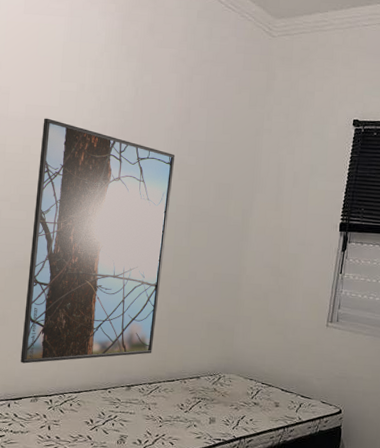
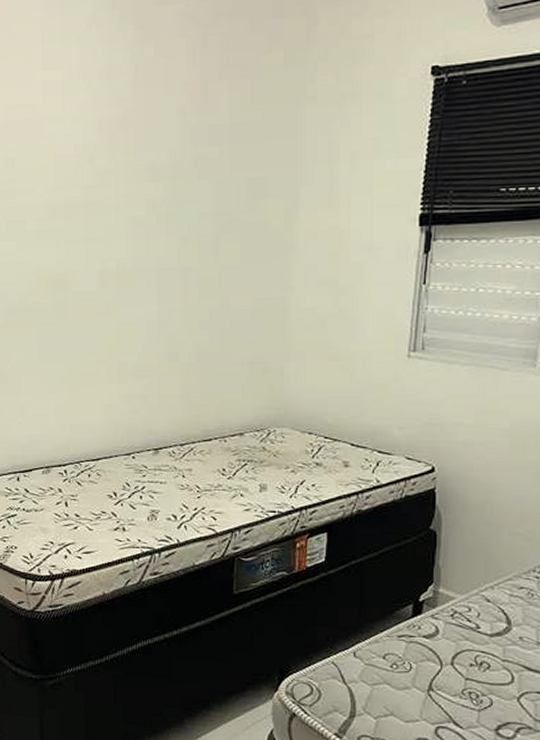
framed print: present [20,118,175,364] -> none [25,120,192,428]

